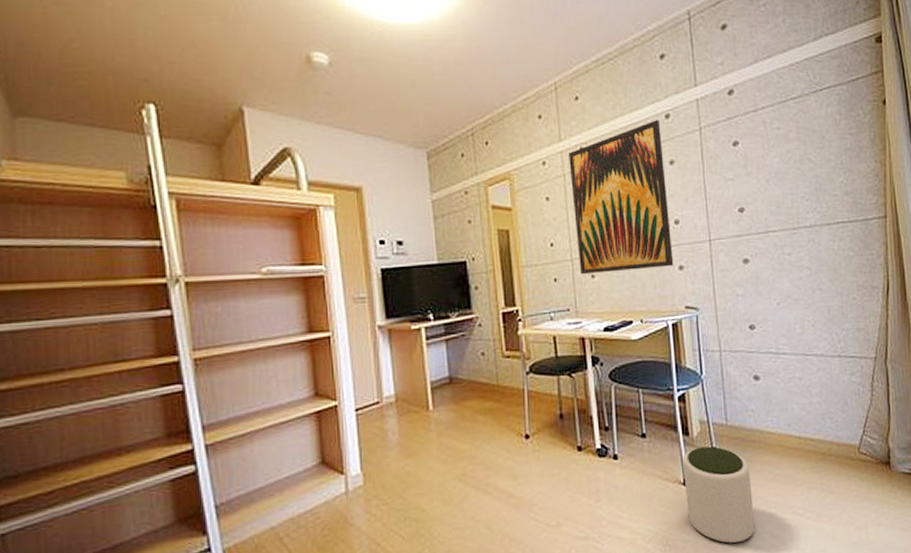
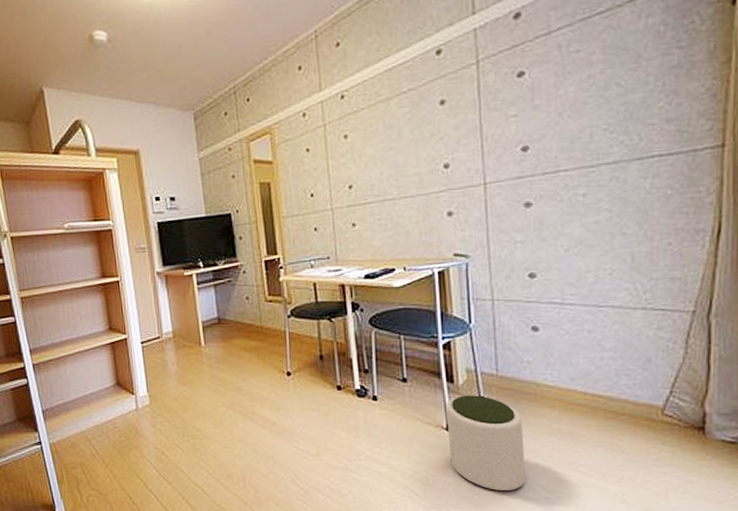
wall art: present [569,119,674,275] -> none [329,56,442,224]

